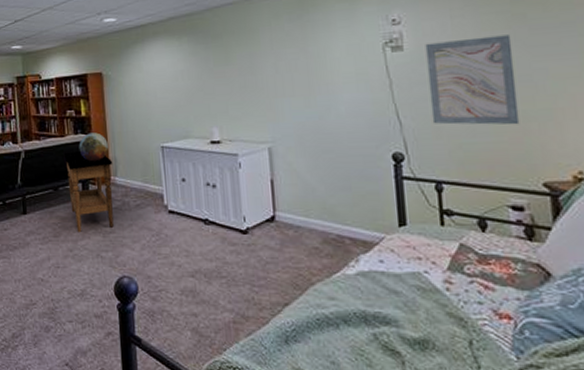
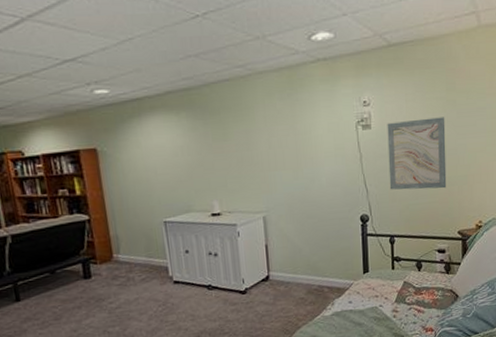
side table: present [63,151,114,233] -> none [58,231,119,313]
decorative globe: present [79,132,108,162] -> none [75,211,109,242]

